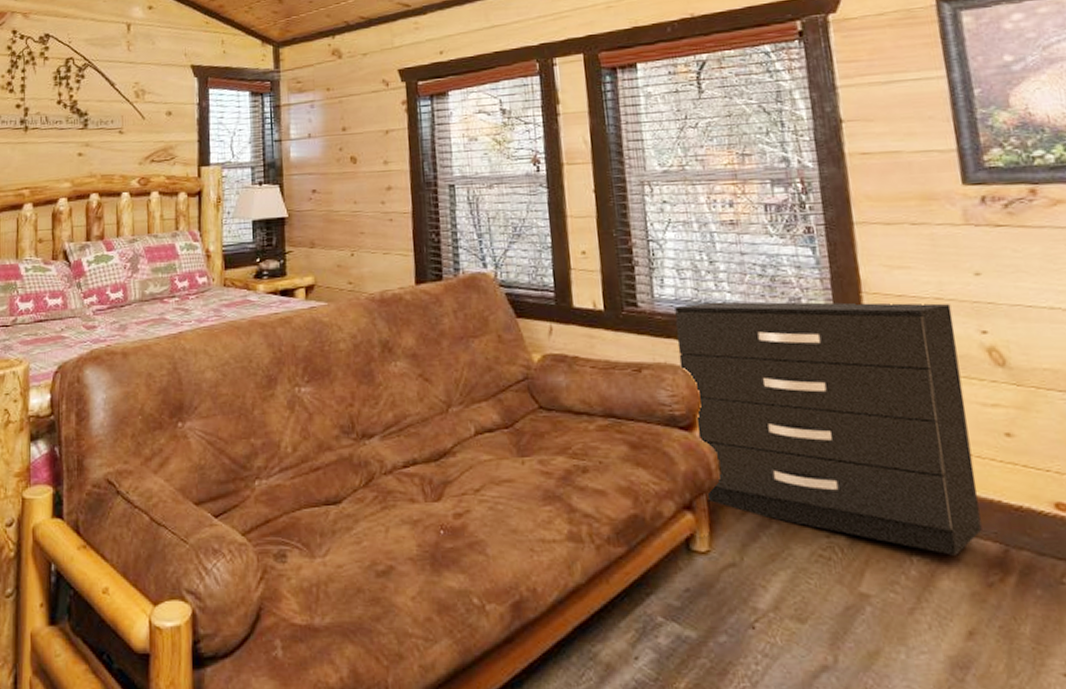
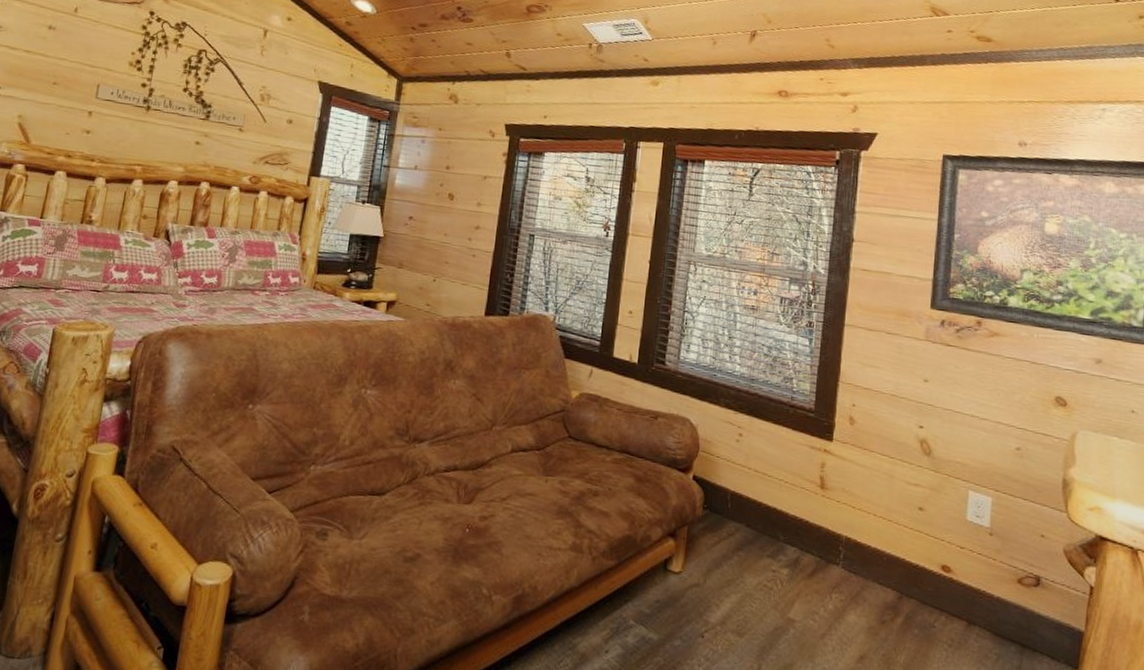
dresser: present [675,301,983,555] -> none [687,369,902,597]

